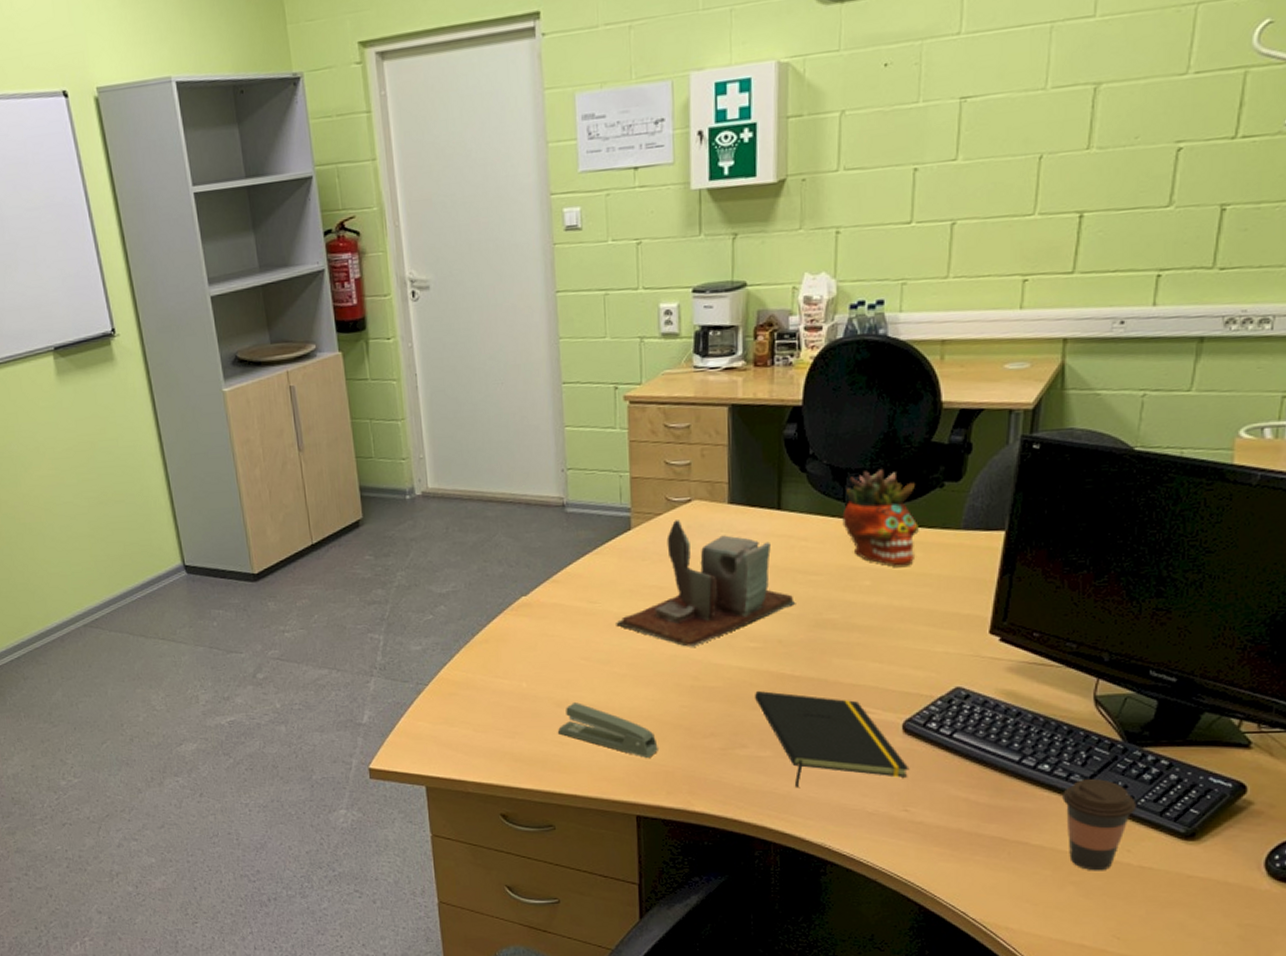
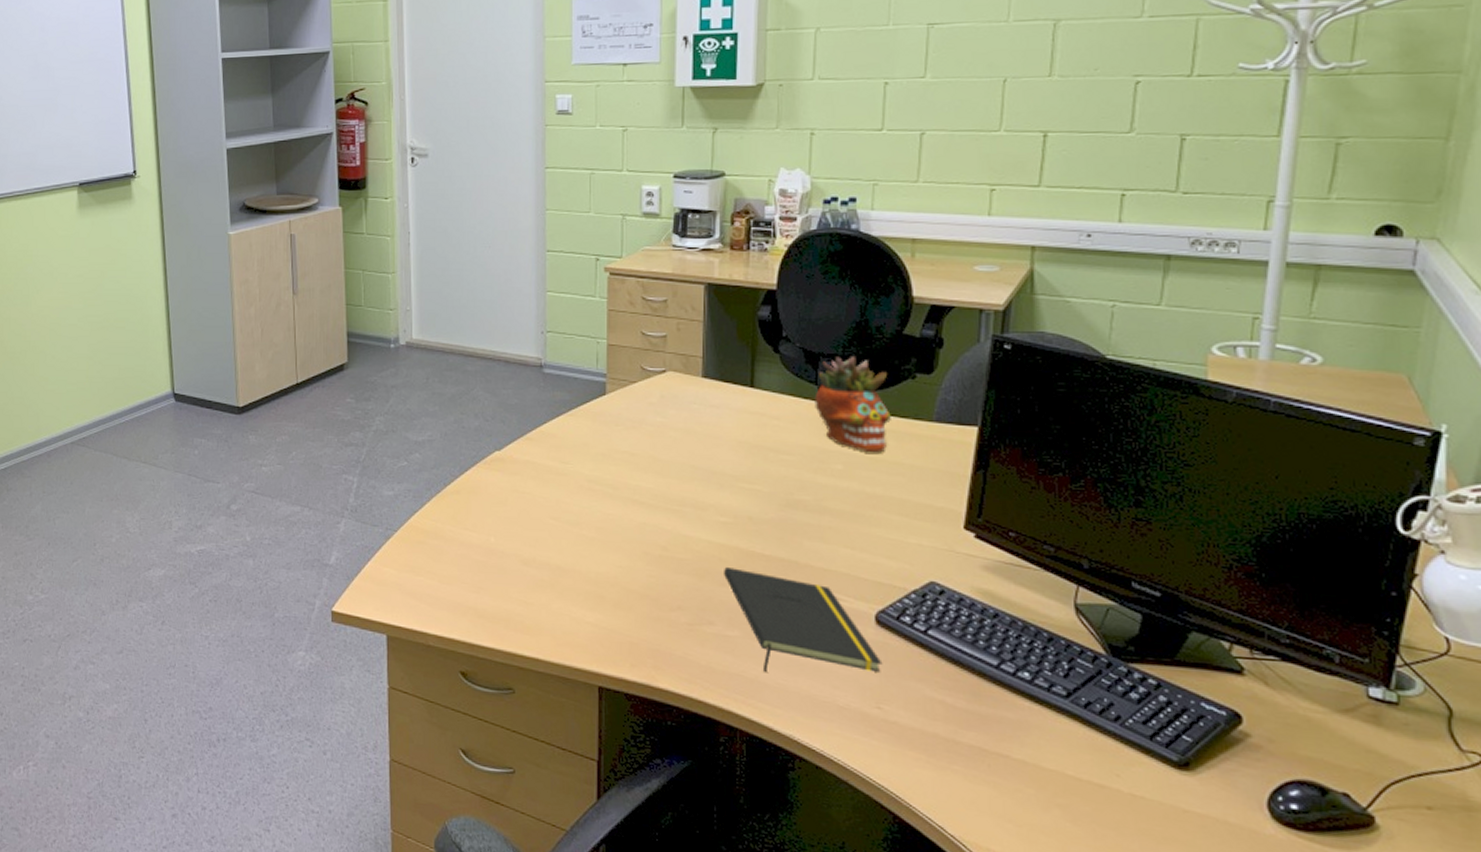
stapler: present [558,702,658,758] -> none [524,562,624,626]
desk organizer: present [616,520,796,647] -> none [587,389,767,516]
coffee cup: present [1062,779,1136,871] -> none [1044,692,1124,796]

